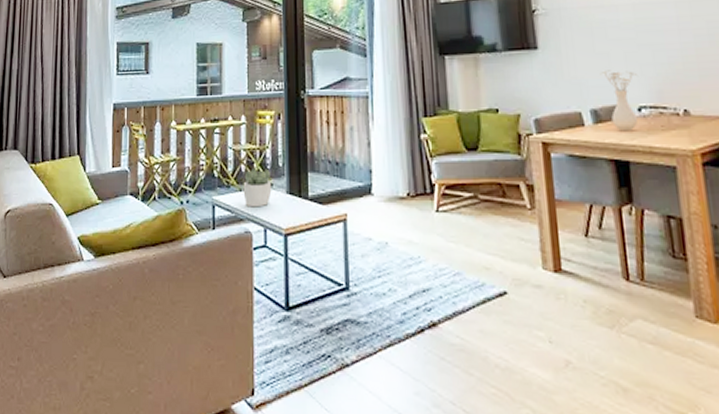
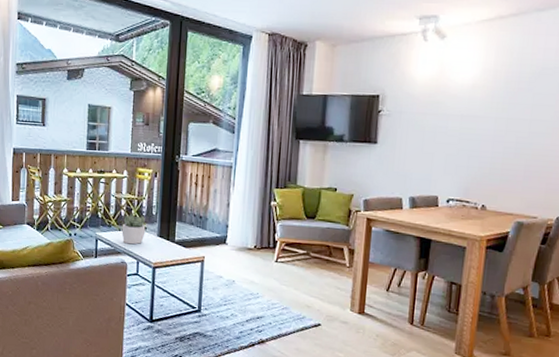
vase: present [600,70,639,132] -> none [423,167,452,217]

